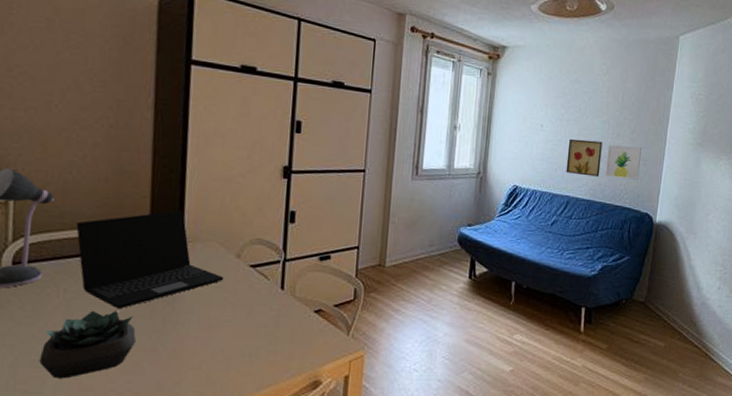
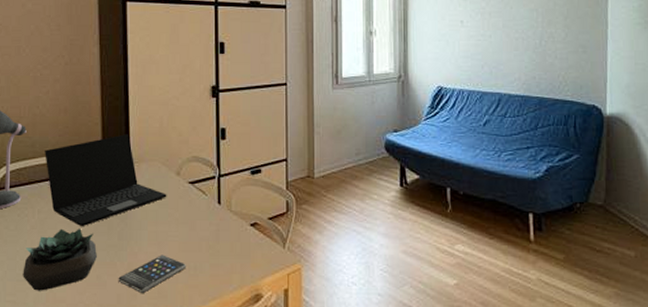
smartphone: none [159,340,240,381] -> present [118,255,186,294]
wall art: present [566,138,603,177] -> none [493,31,533,70]
wall art: present [605,144,641,180] -> none [538,33,580,70]

